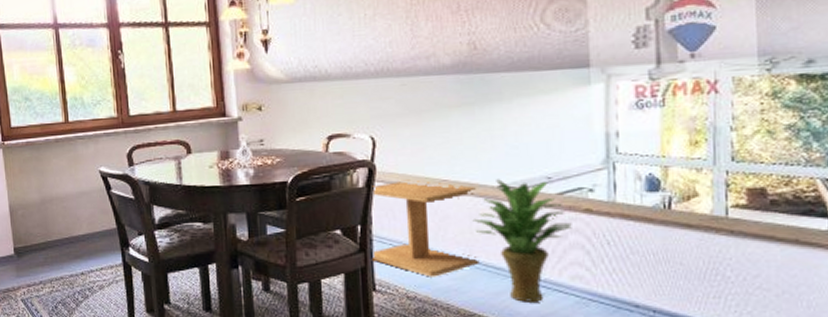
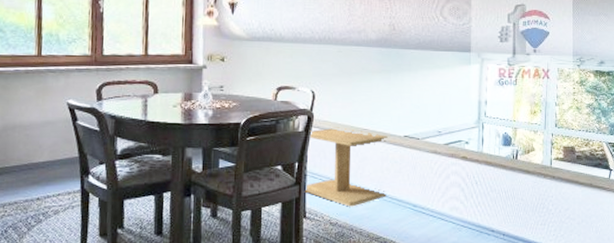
potted plant: present [472,179,572,302] -> none [384,131,453,228]

